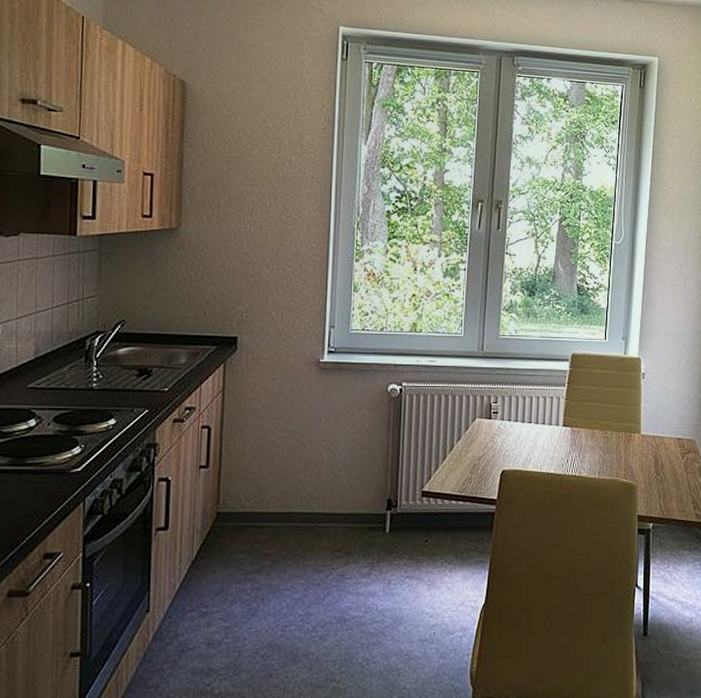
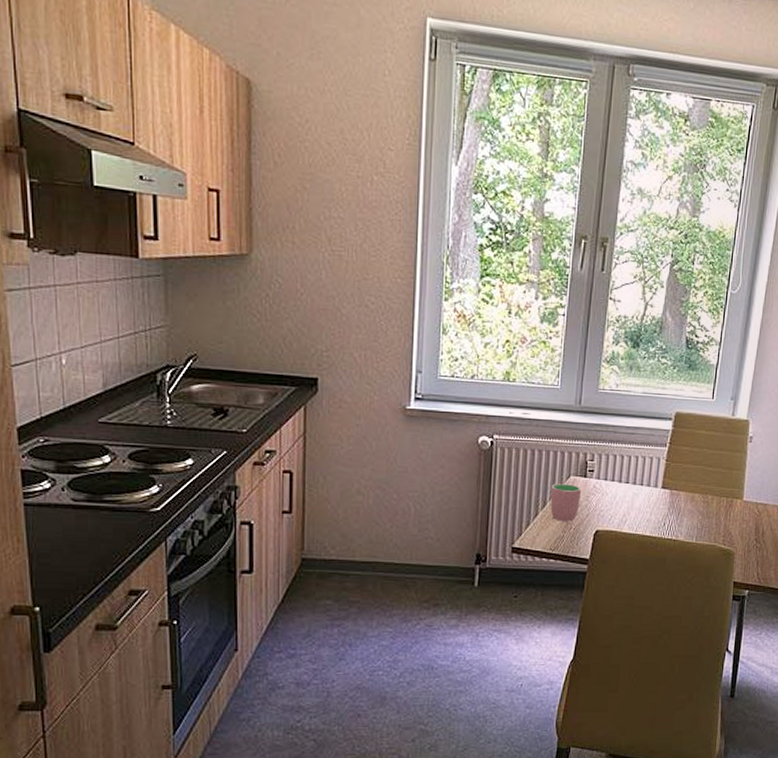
cup: none [457,426,486,463] -> present [550,483,581,522]

